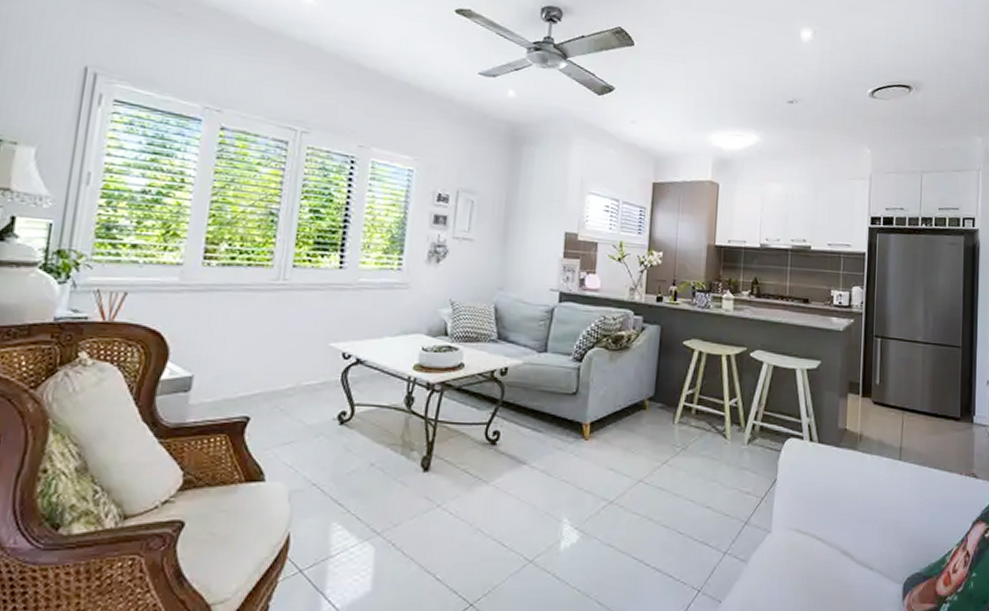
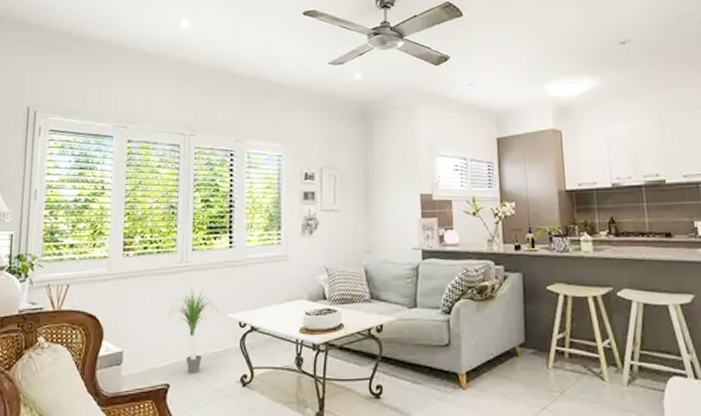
potted plant: none [254,308,320,407] -> present [167,287,219,374]

